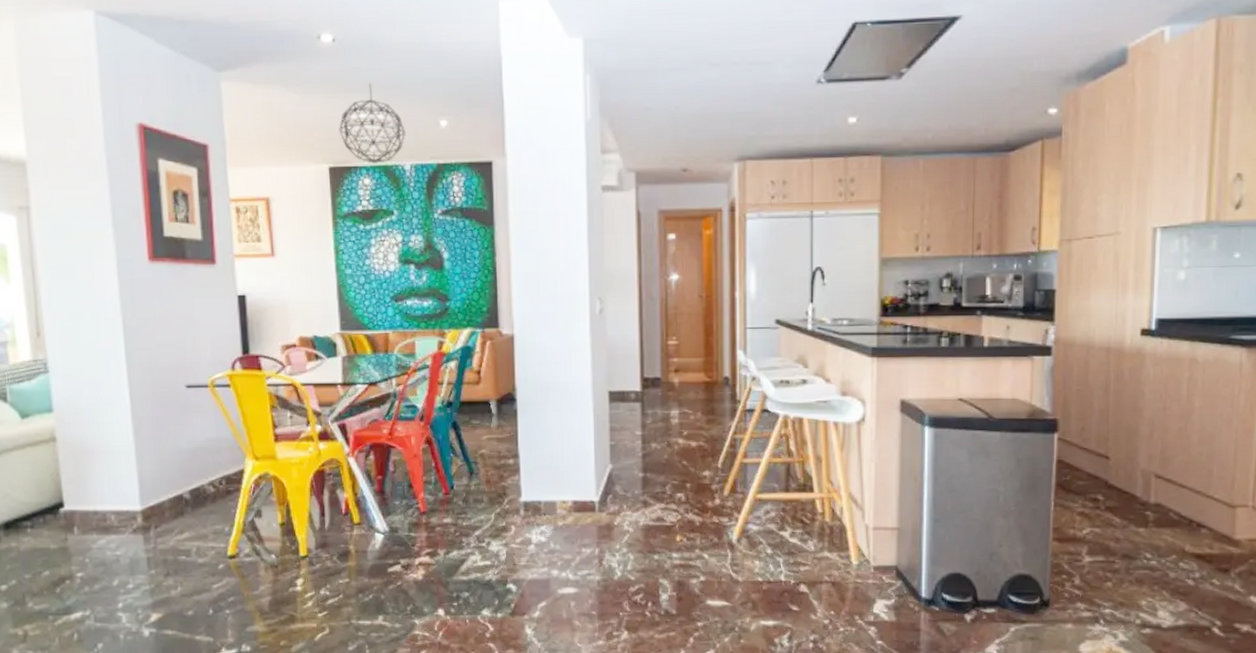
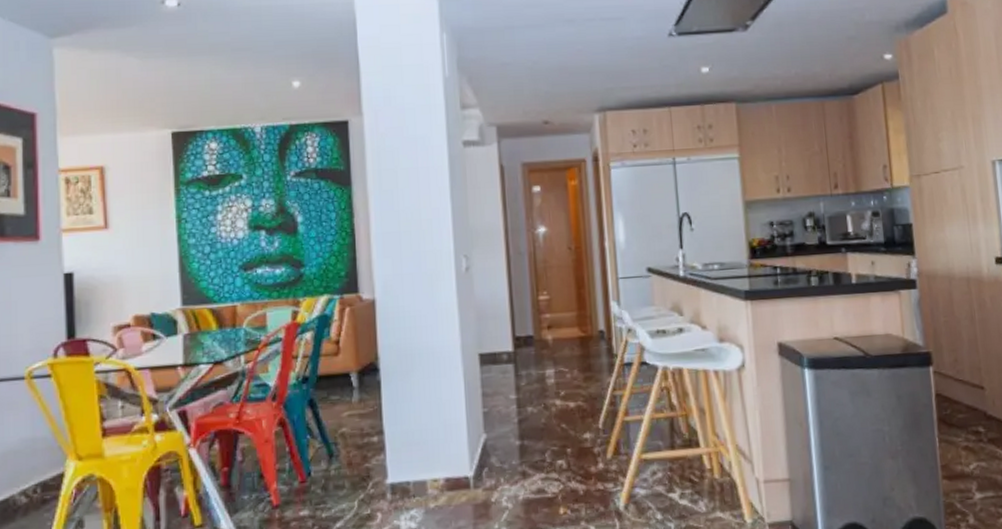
pendant light: present [339,82,406,164] -> none [183,45,256,127]

